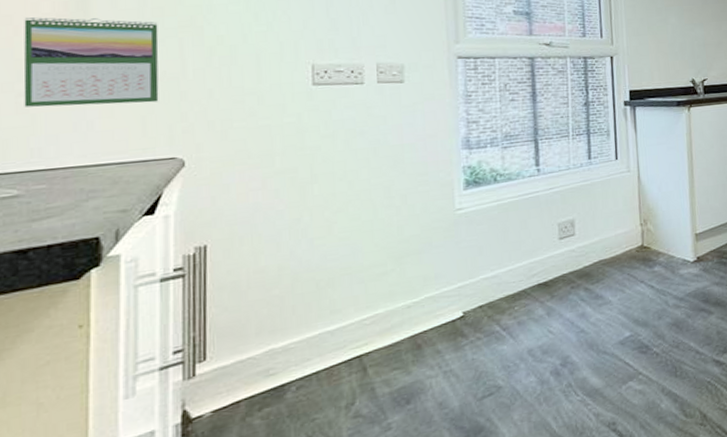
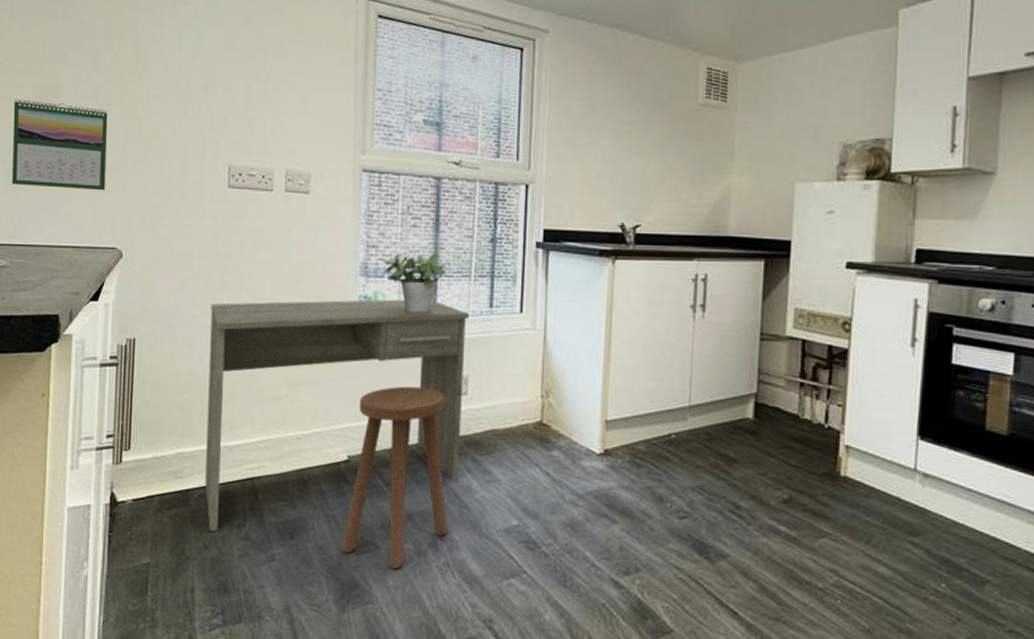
desk: none [299,160,574,421] -> present [205,299,470,532]
stool: none [463,236,568,404] -> present [342,386,448,570]
potted plant: none [485,120,546,174] -> present [384,253,446,313]

